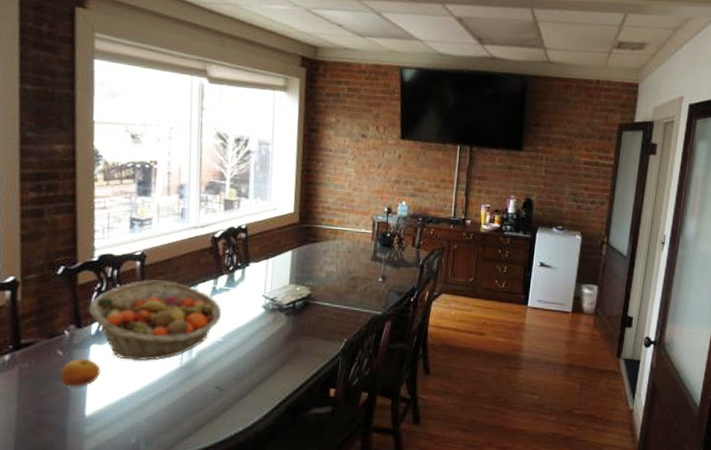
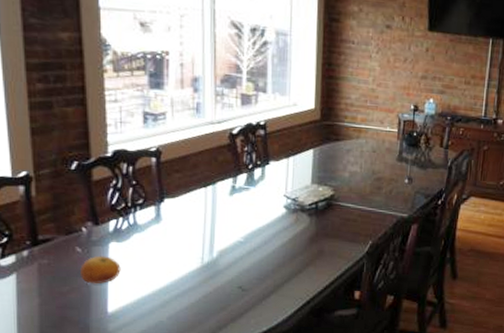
fruit basket: present [88,280,222,362] -> none [105,177,243,260]

